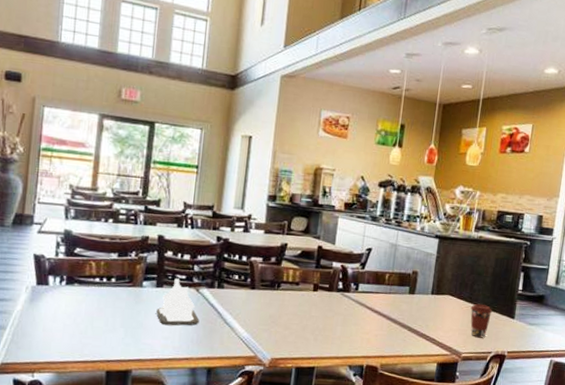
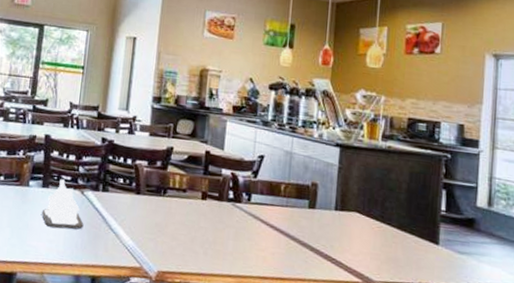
coffee cup: present [470,303,493,338] -> none [383,223,411,266]

